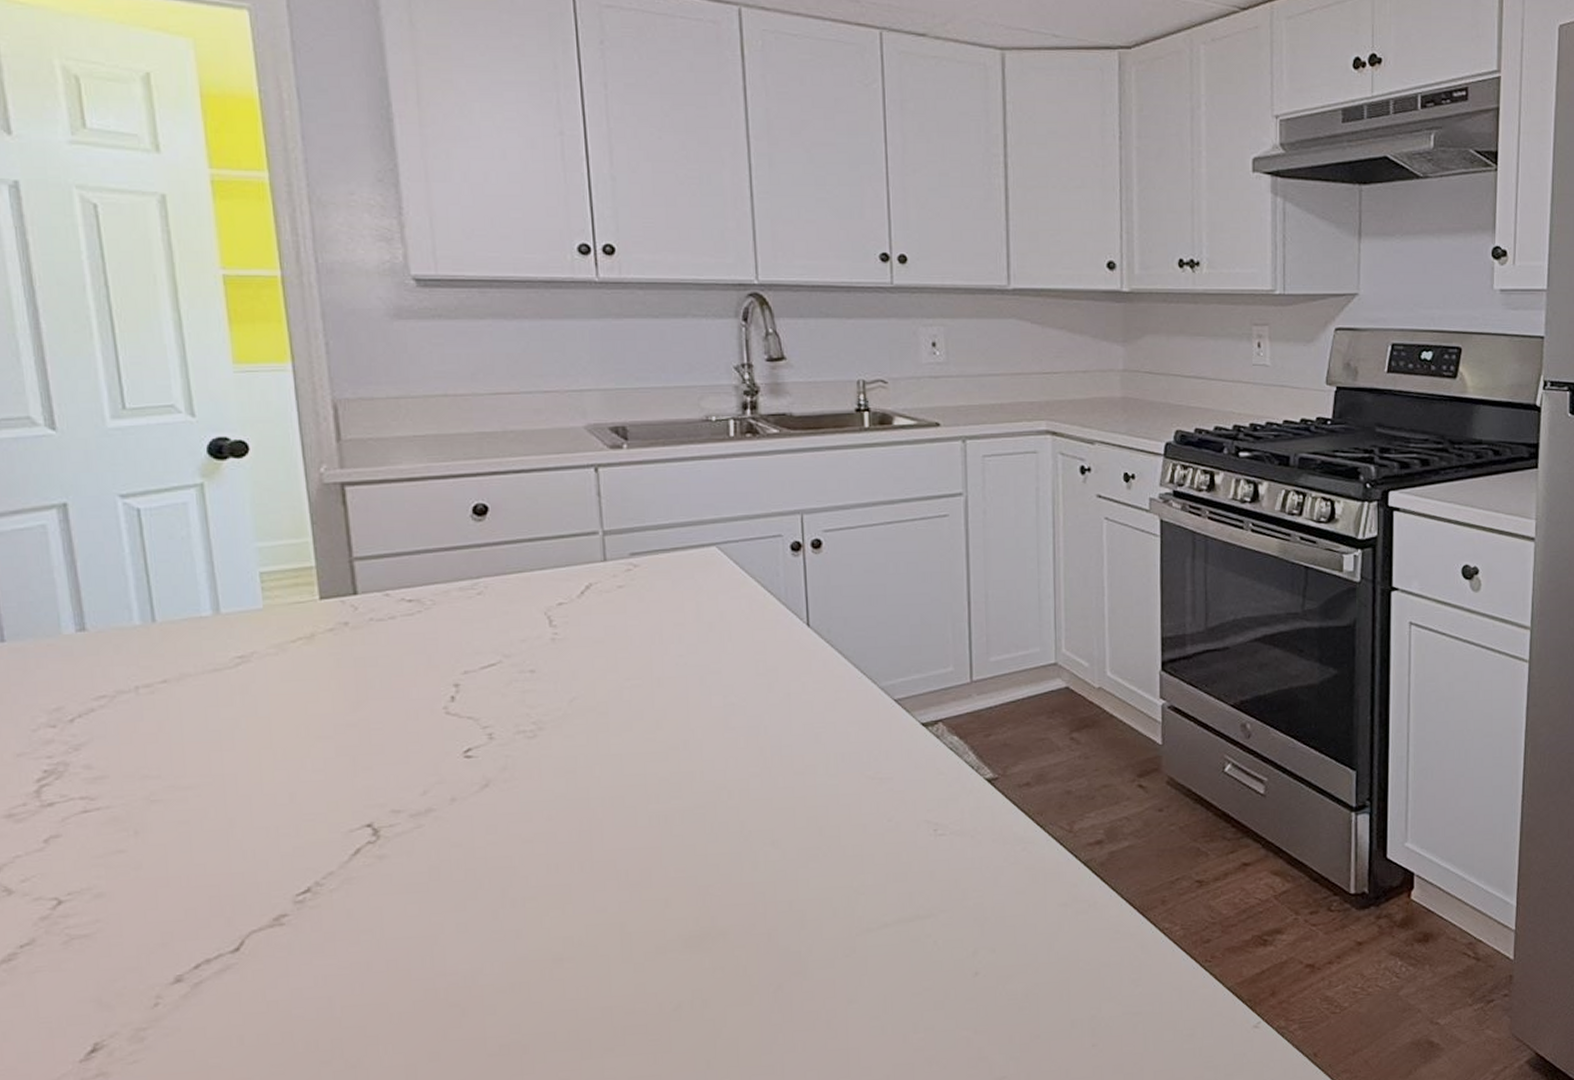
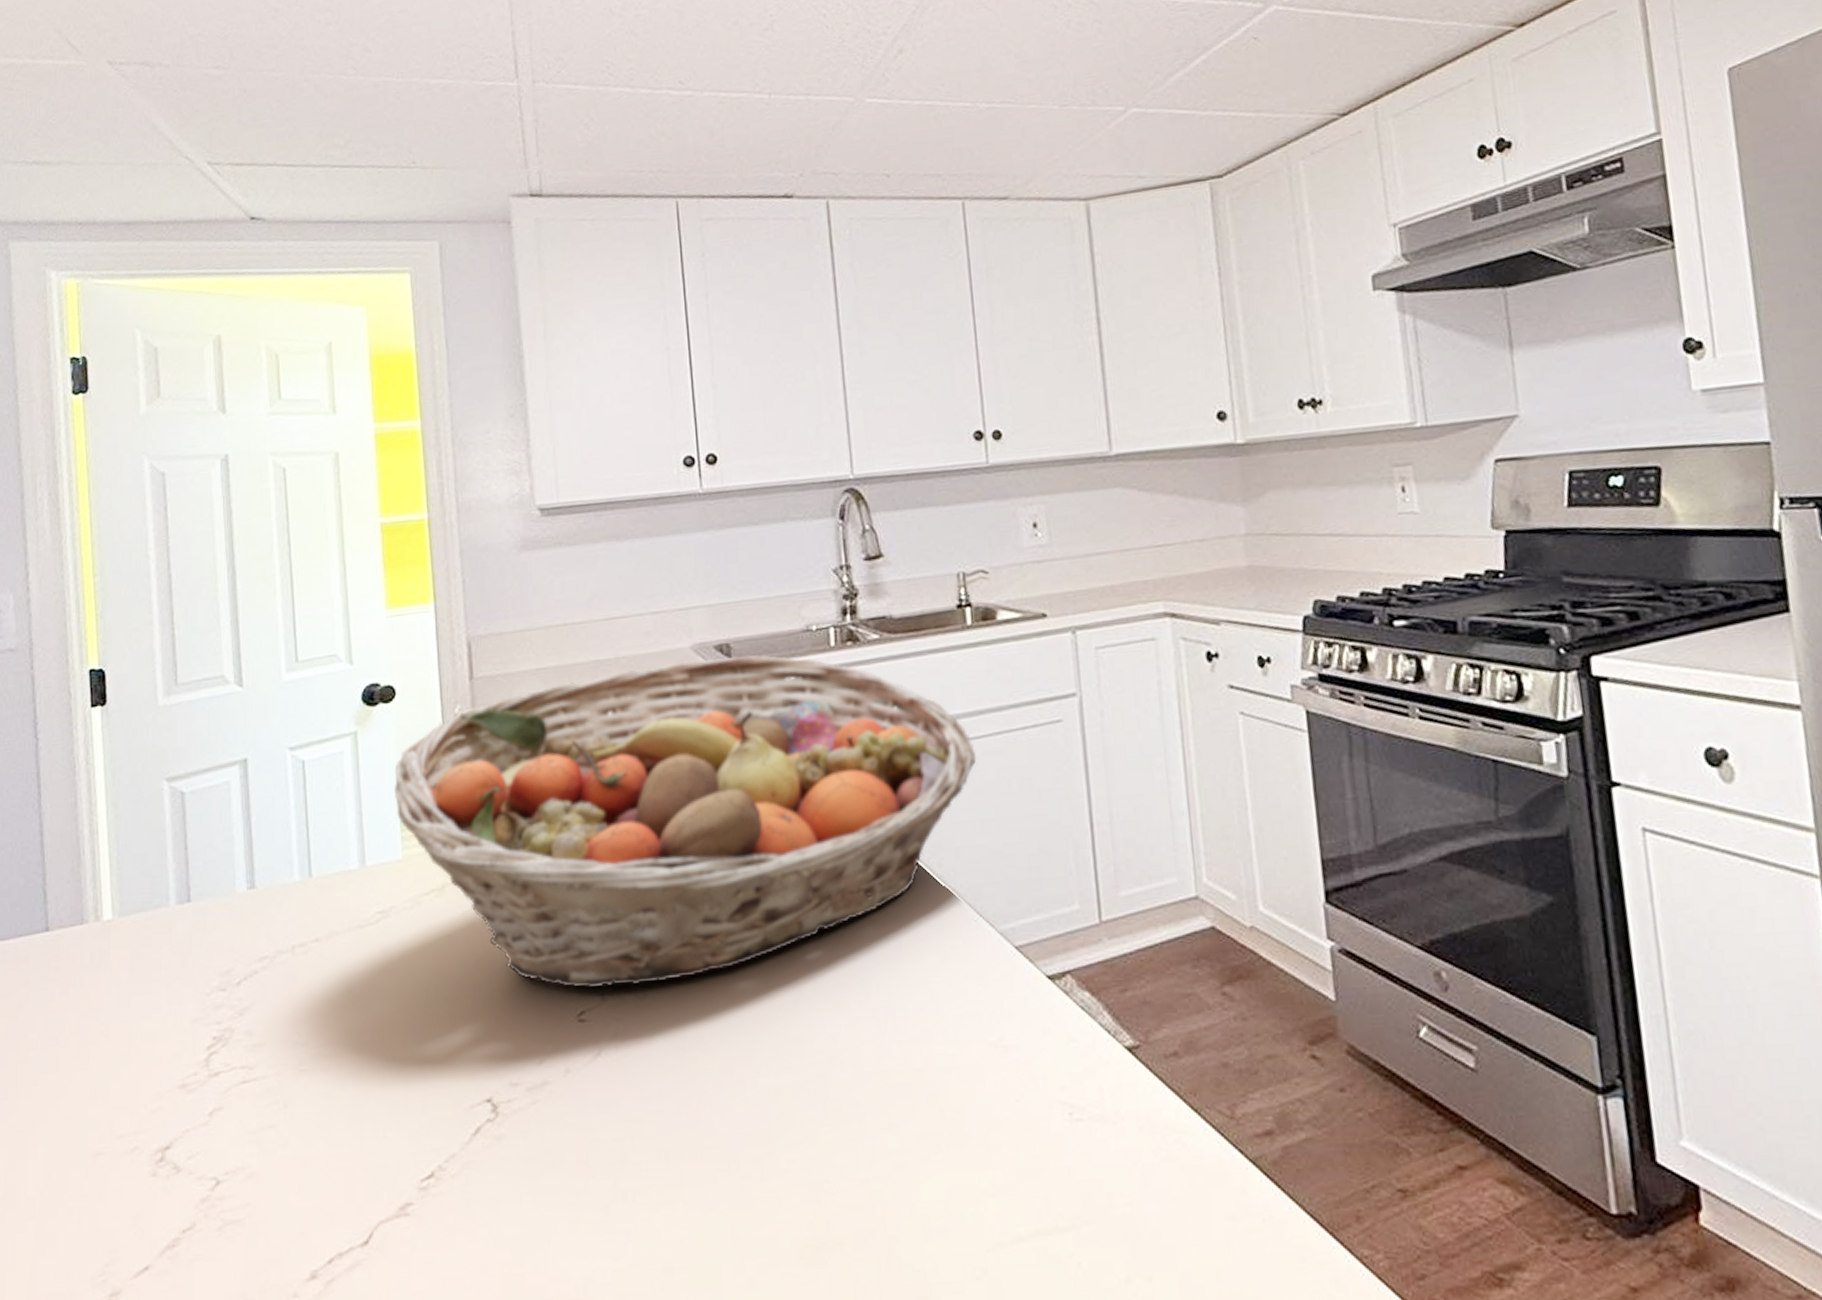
fruit basket: none [250,438,868,729] -> present [394,655,977,989]

